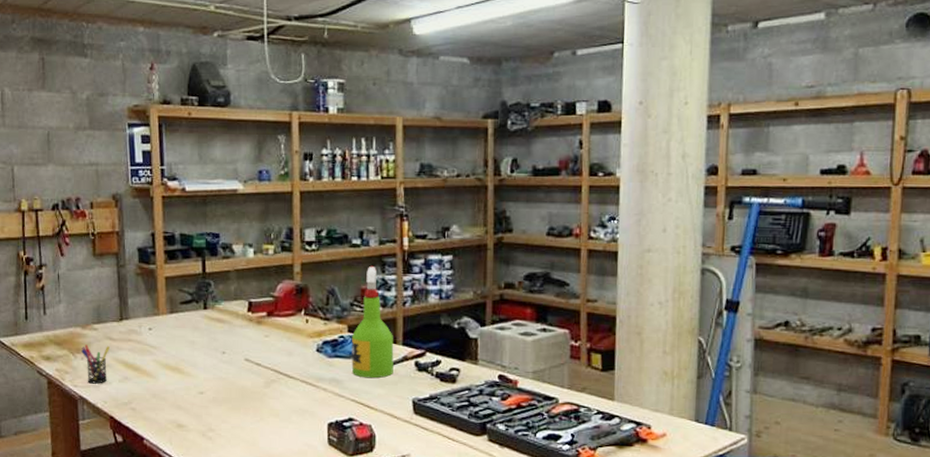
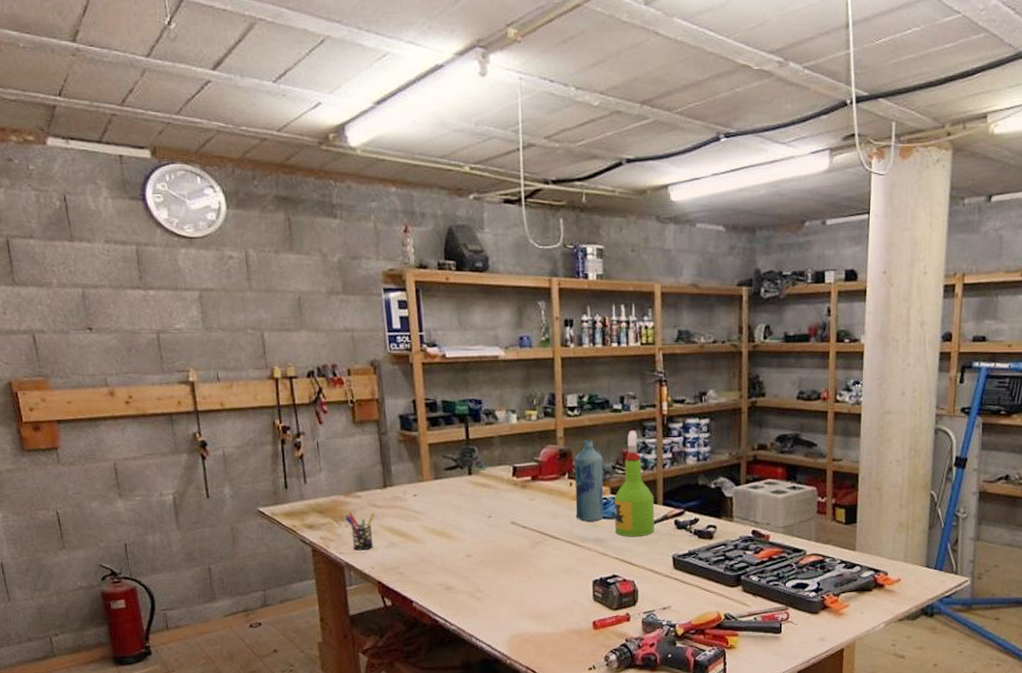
bottle: none [311,275,341,361] -> present [575,439,604,522]

